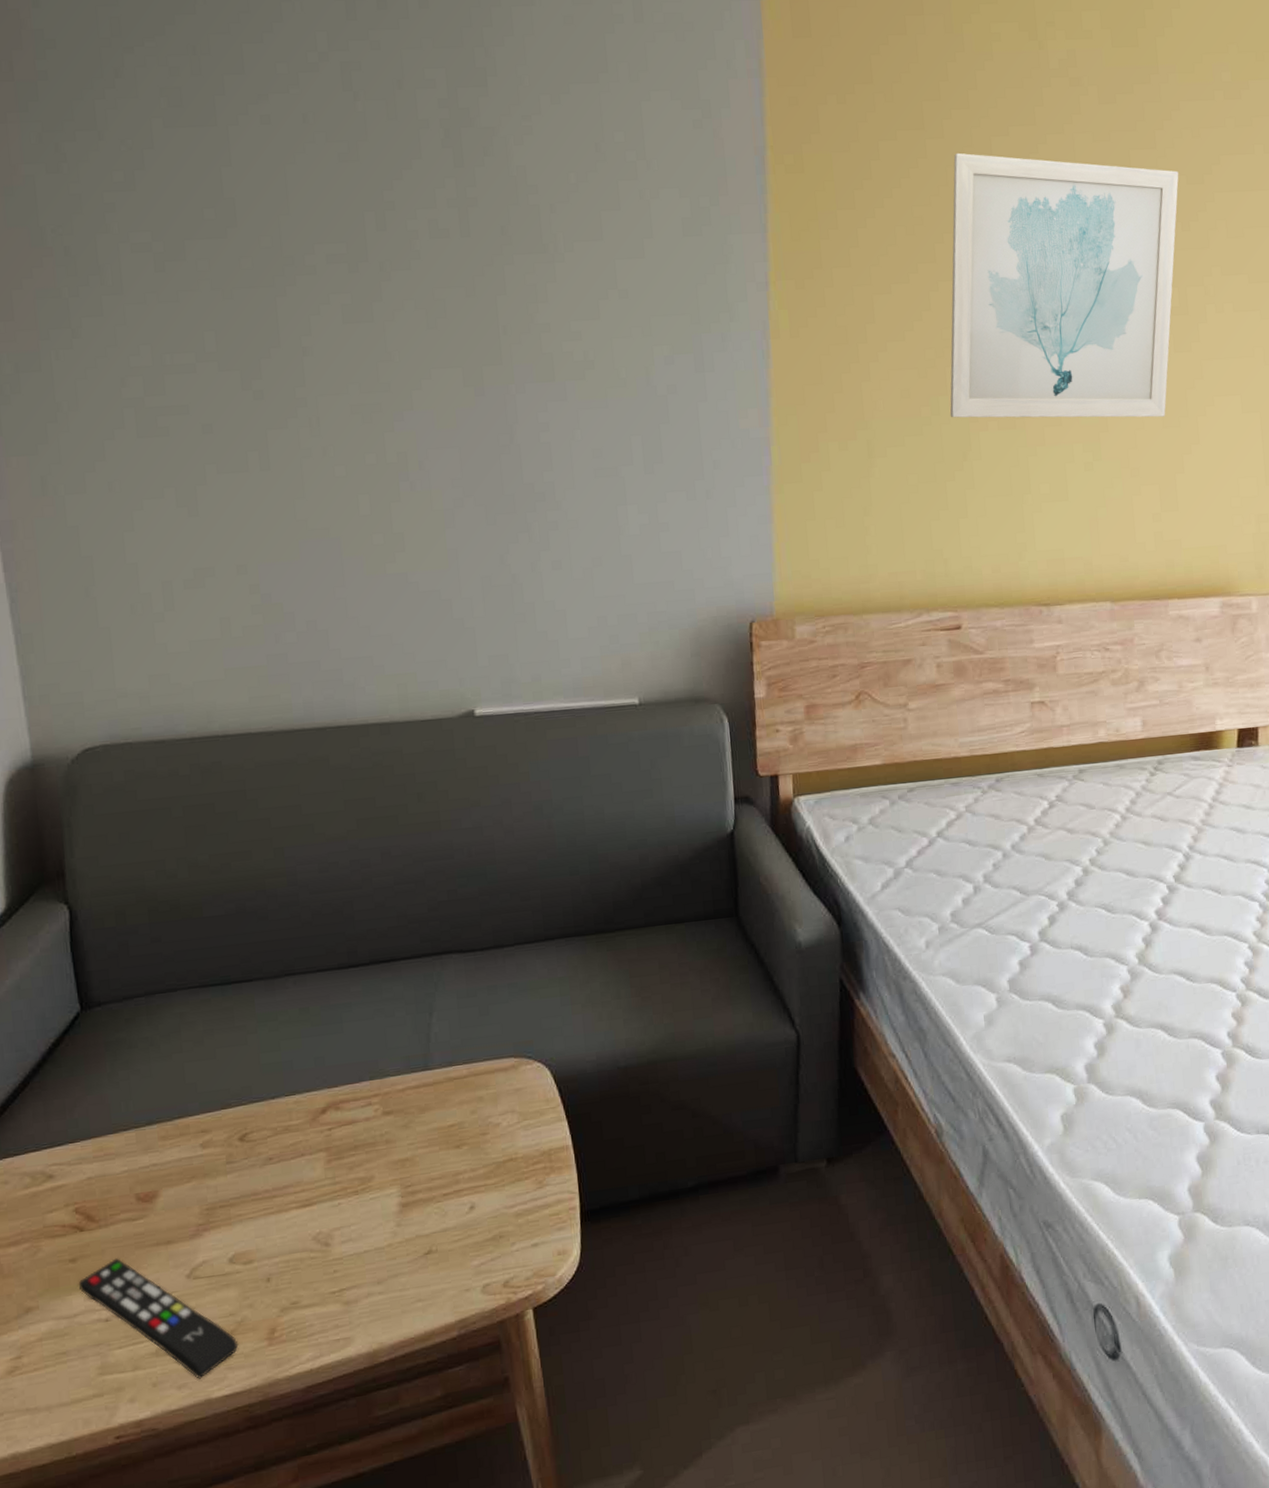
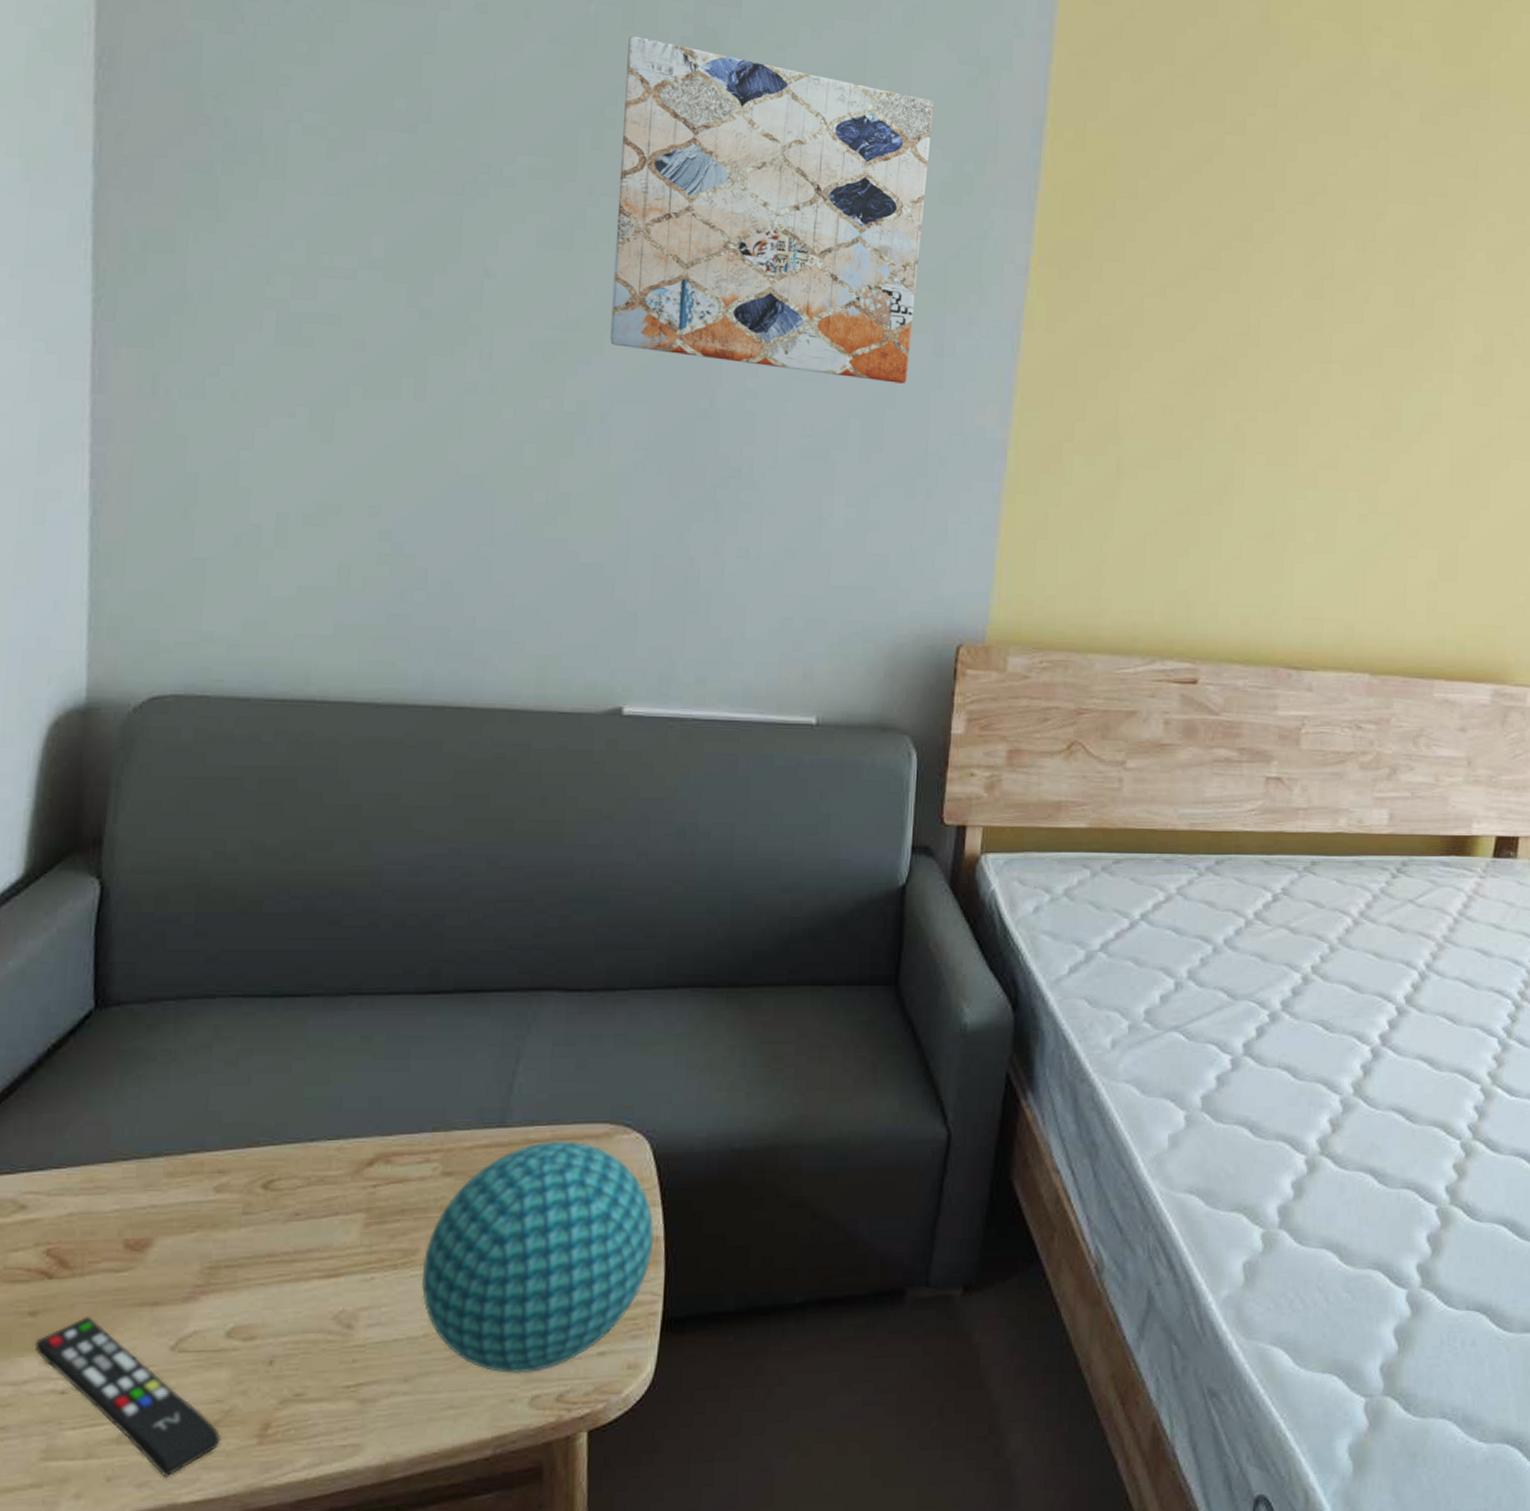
decorative ball: none [379,1075,565,1269] -> present [421,1141,654,1374]
wall art: none [394,125,676,401] -> present [610,35,934,384]
wall art: present [950,152,1179,418] -> none [1214,154,1499,474]

